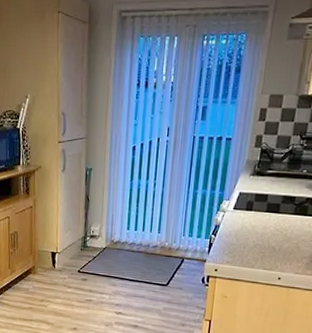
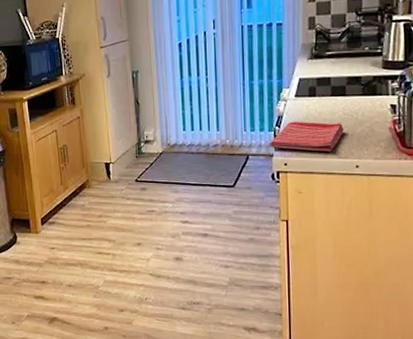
dish towel: none [204,231,273,262] -> present [269,121,344,152]

